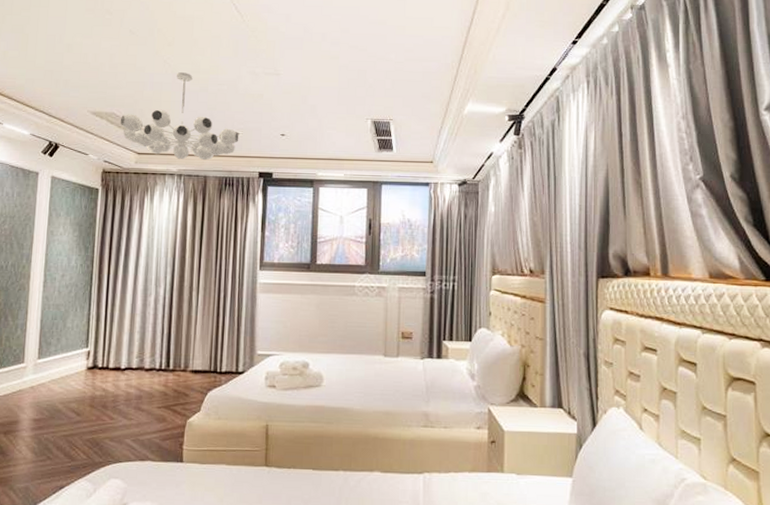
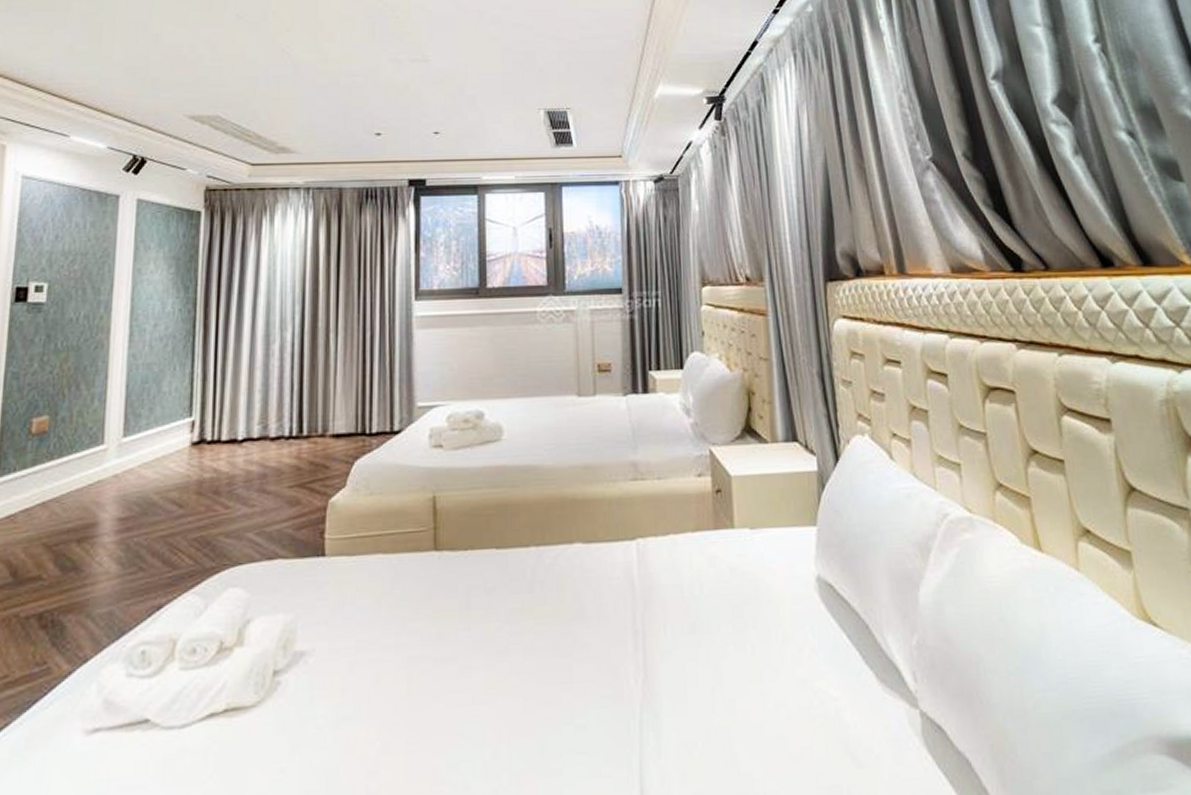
chandelier: present [120,72,239,161] -> none [226,63,382,170]

